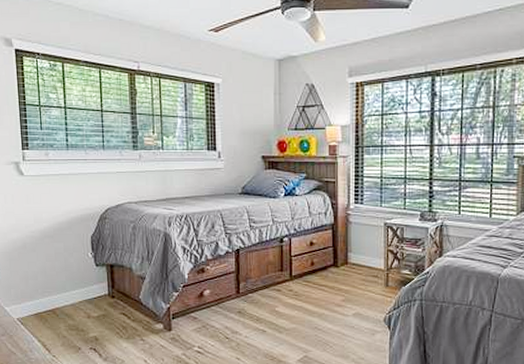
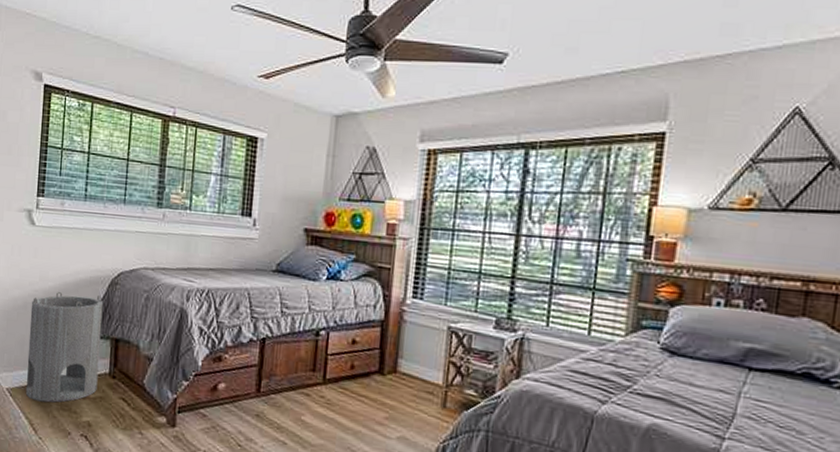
cylinder: none [29,230,100,326] -> present [25,292,104,403]

